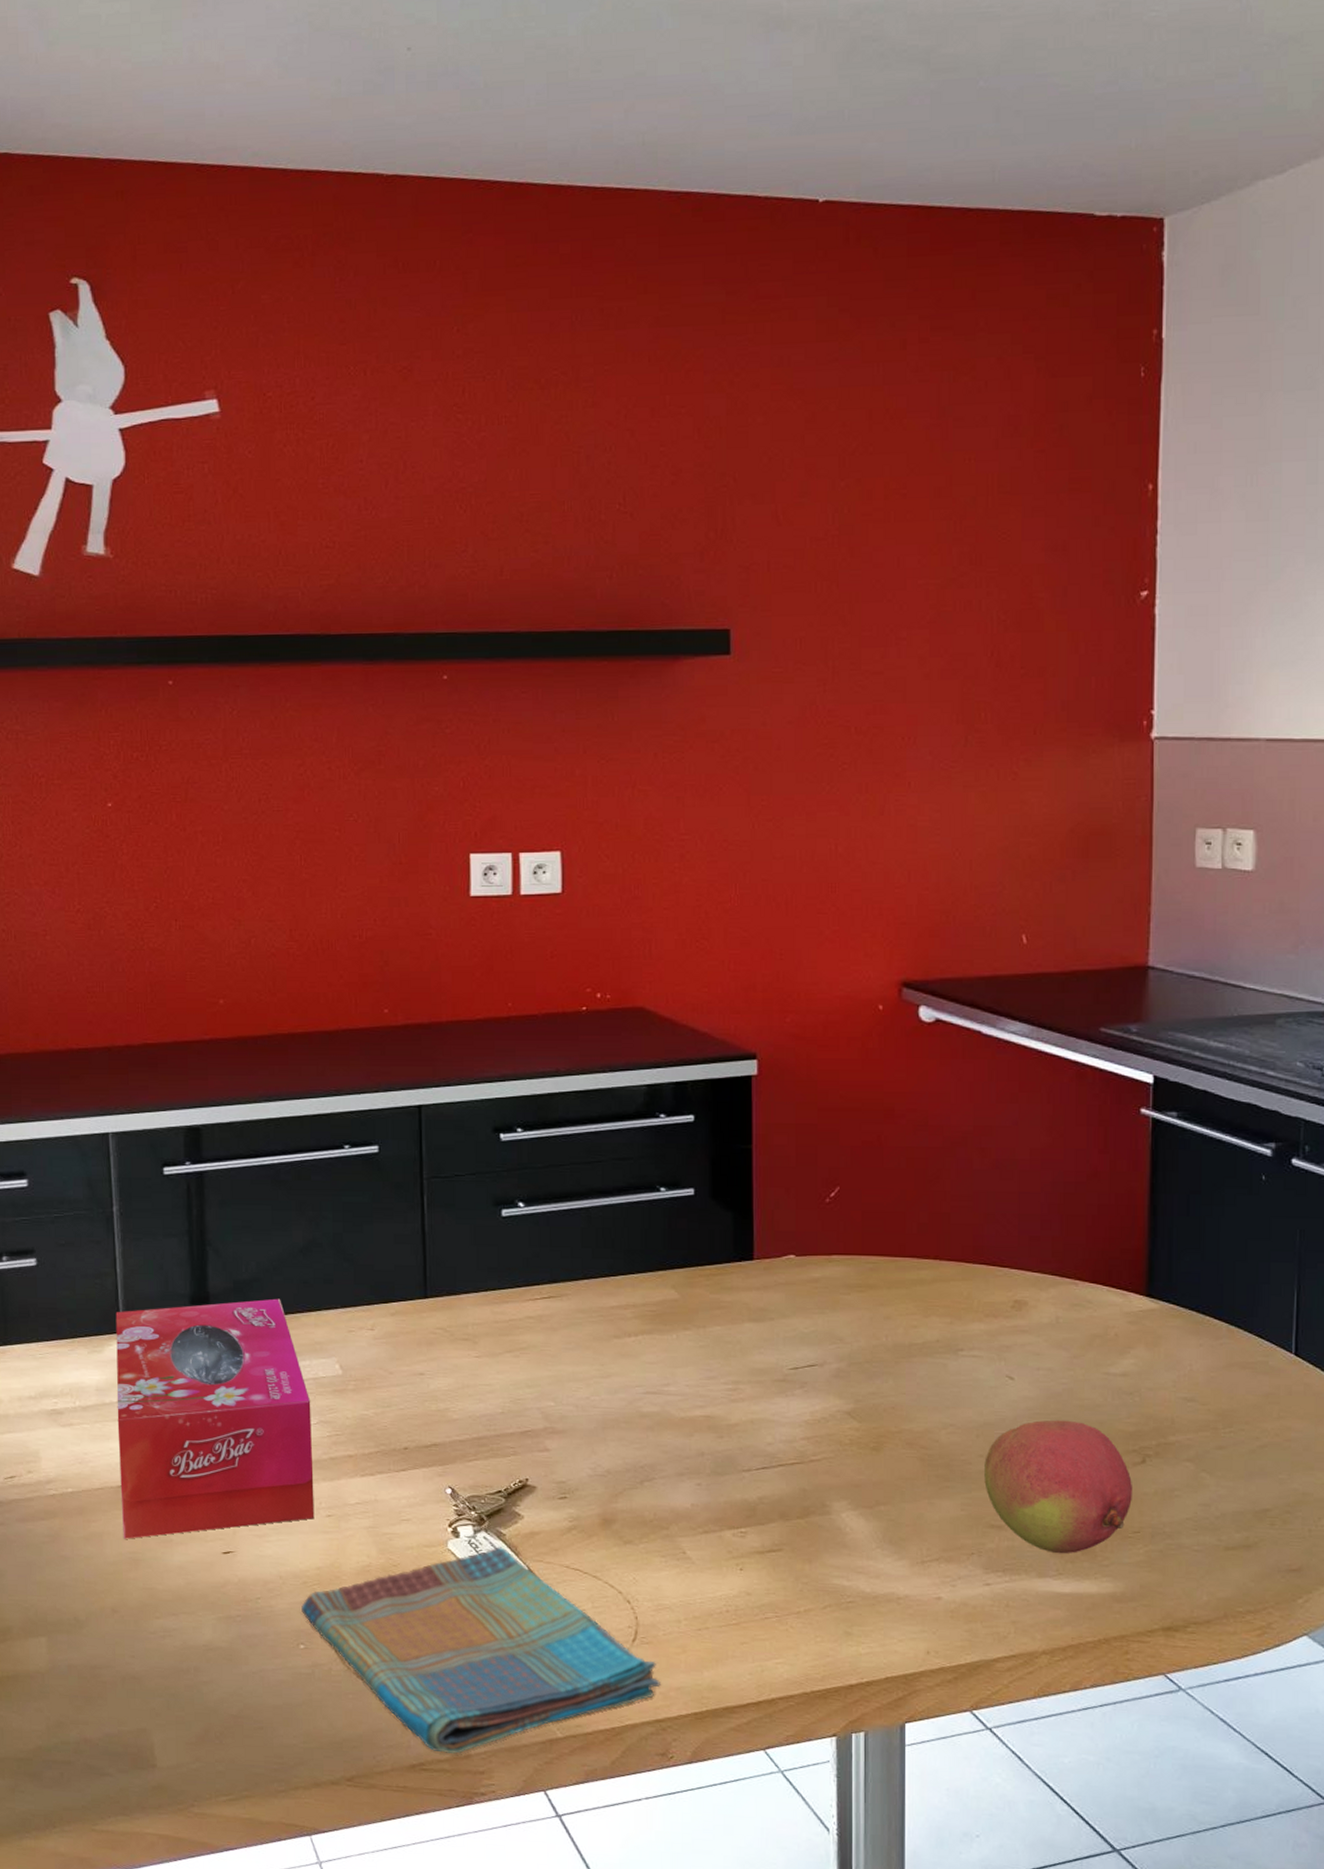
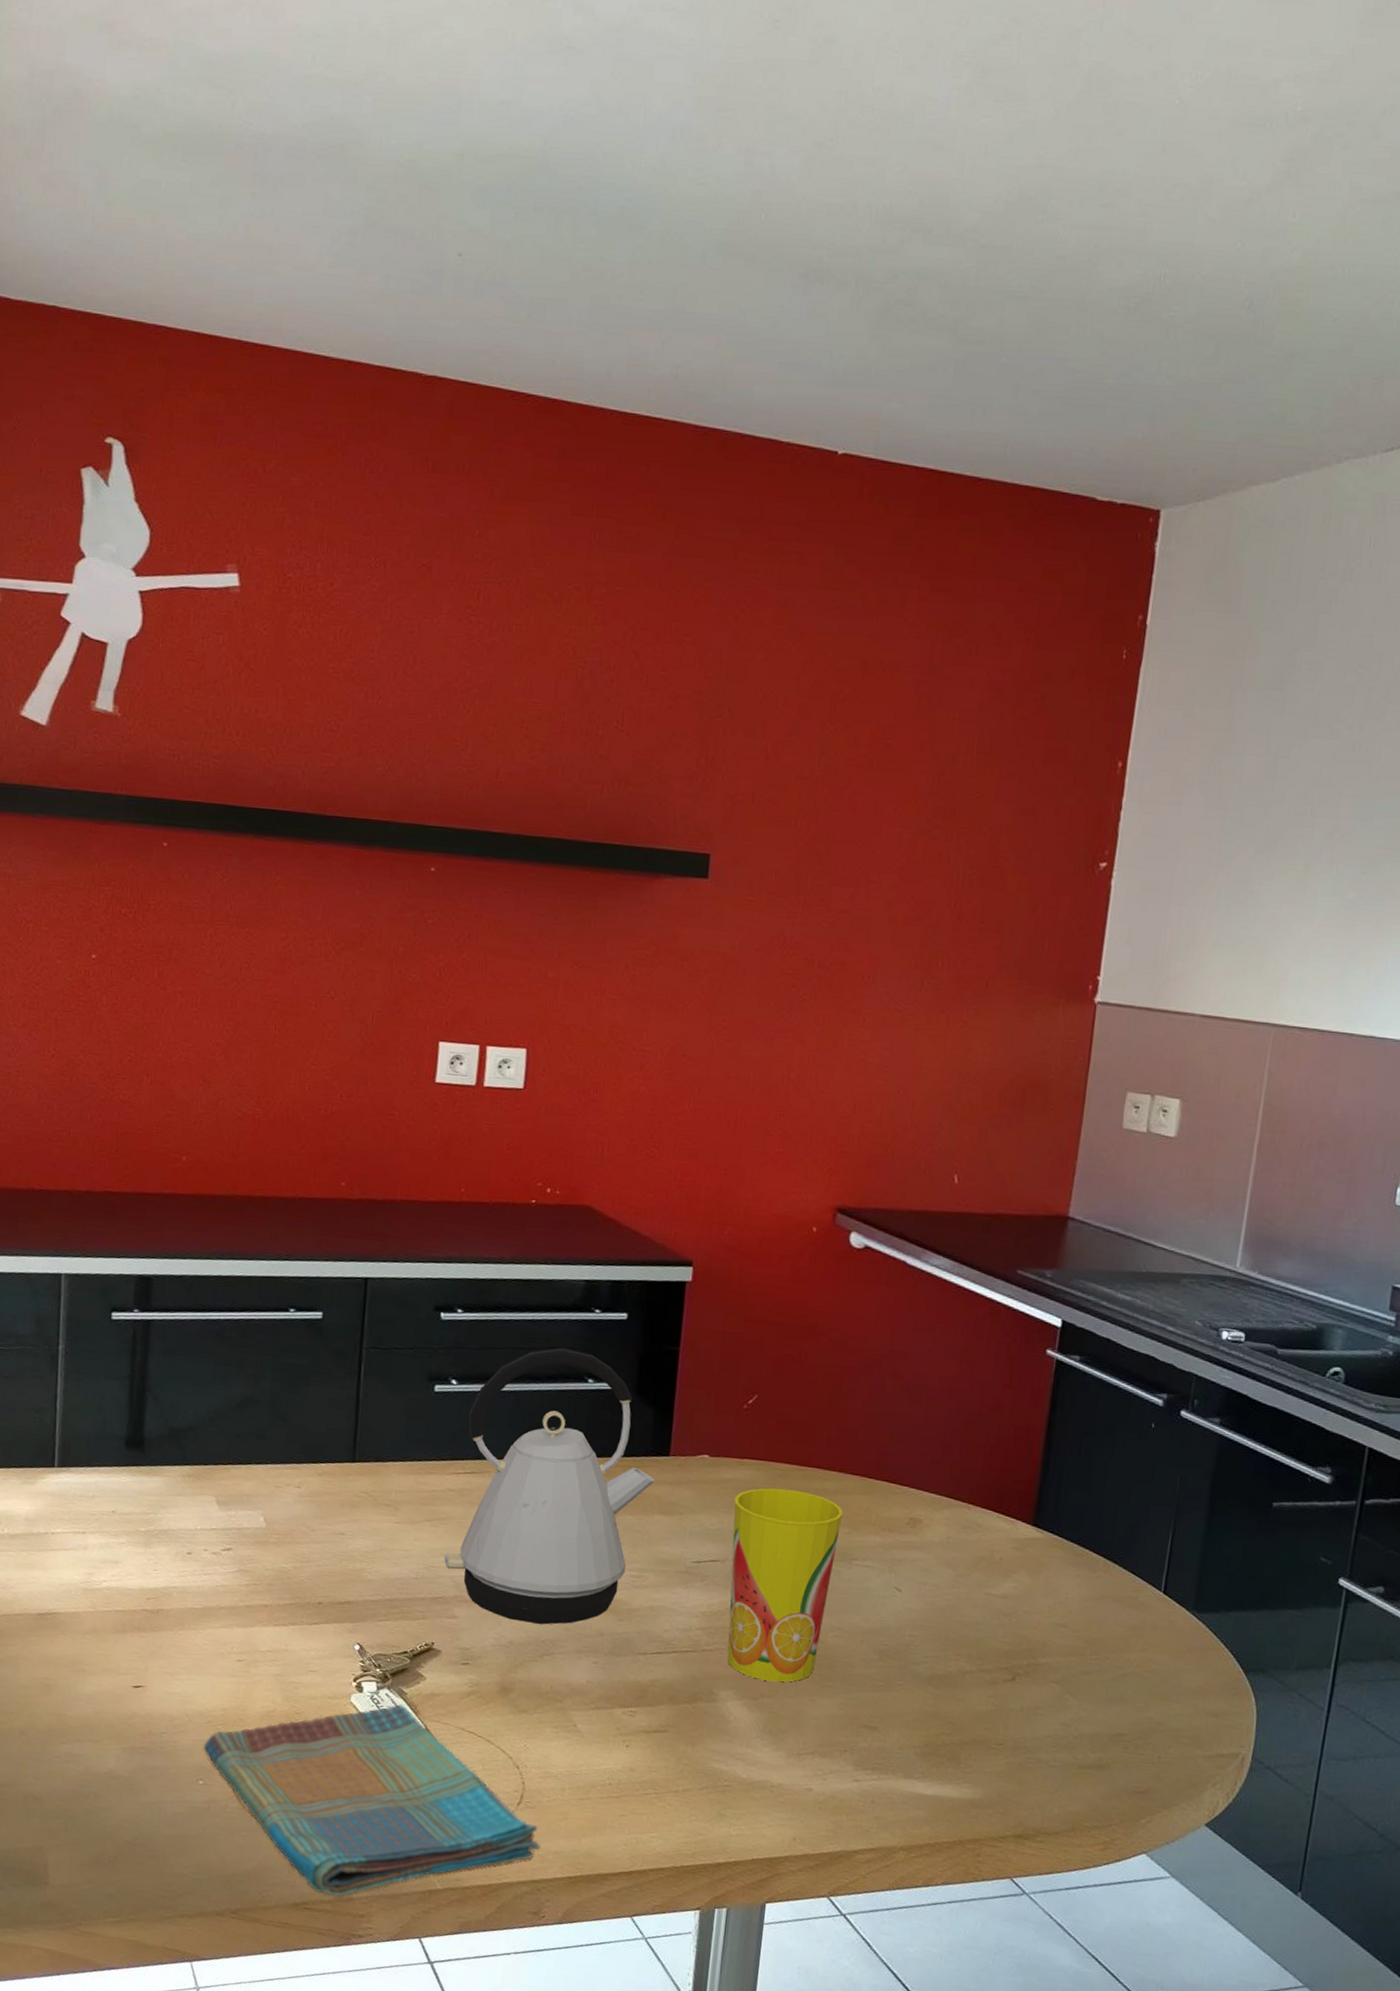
tissue box: present [115,1298,315,1539] -> none [38,1446,233,1665]
kettle: none [530,1157,742,1449] -> present [445,1347,656,1625]
cup: none [826,1282,943,1488] -> present [727,1488,843,1682]
fruit: present [984,1420,1133,1554] -> none [864,1632,1001,1759]

